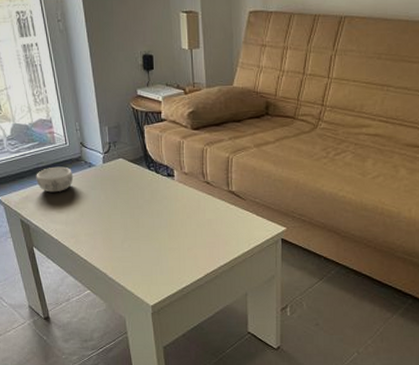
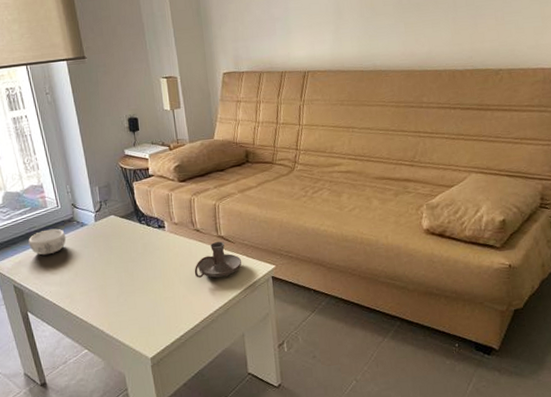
candle holder: none [201,197,252,233] -> present [194,241,242,278]

